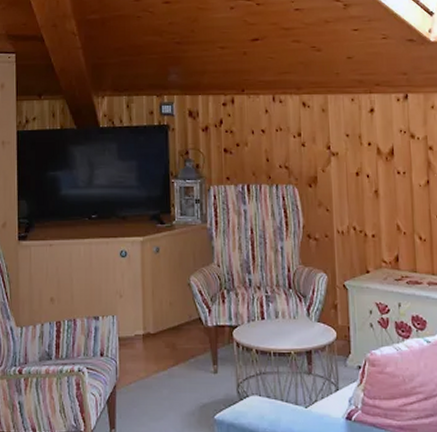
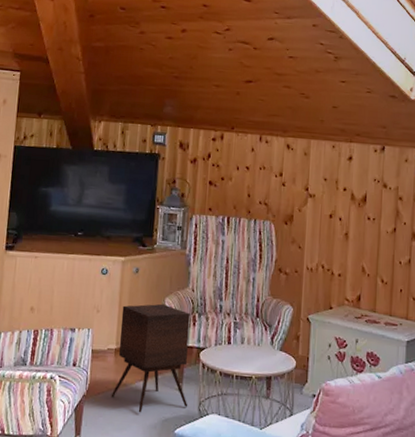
side table: none [143,282,226,401] -> present [111,303,190,413]

